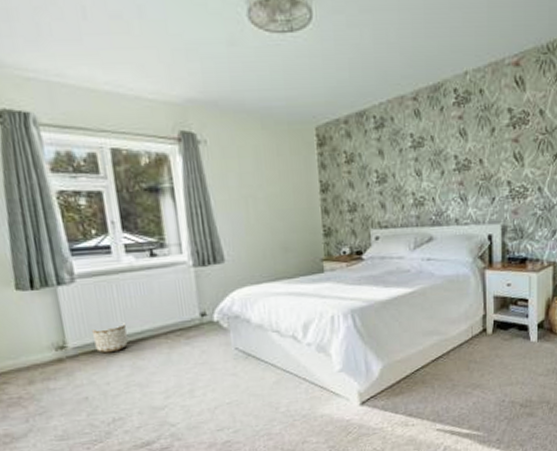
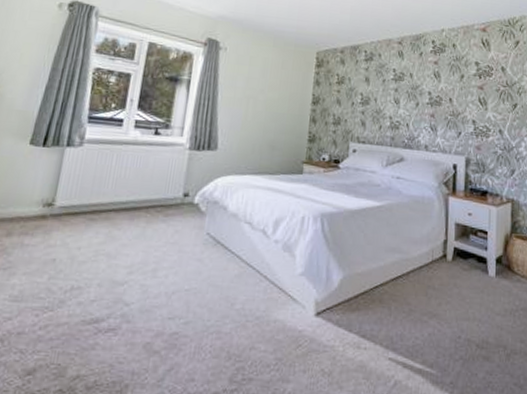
planter: present [91,321,128,353] -> none [79,189,115,218]

